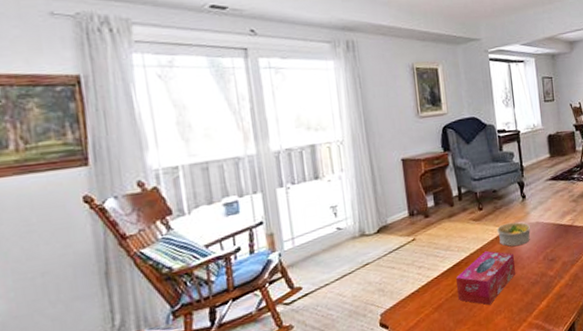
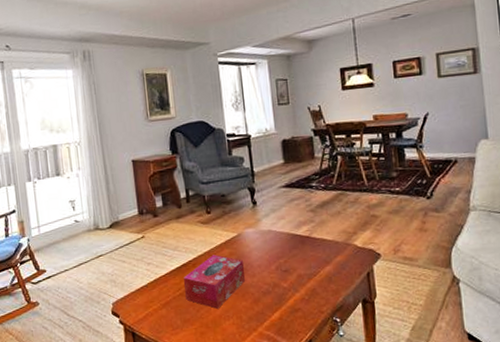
bowl: present [497,222,531,247] -> none [226,228,262,253]

